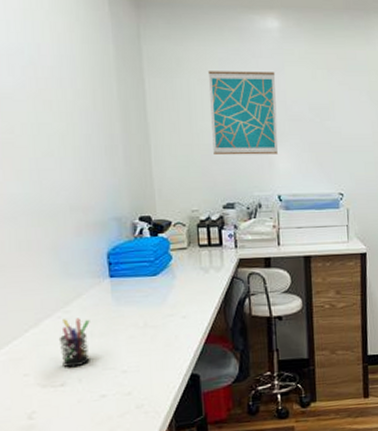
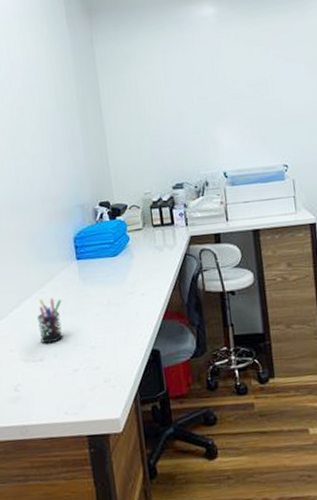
wall art: present [207,71,278,155] -> none [152,55,221,139]

